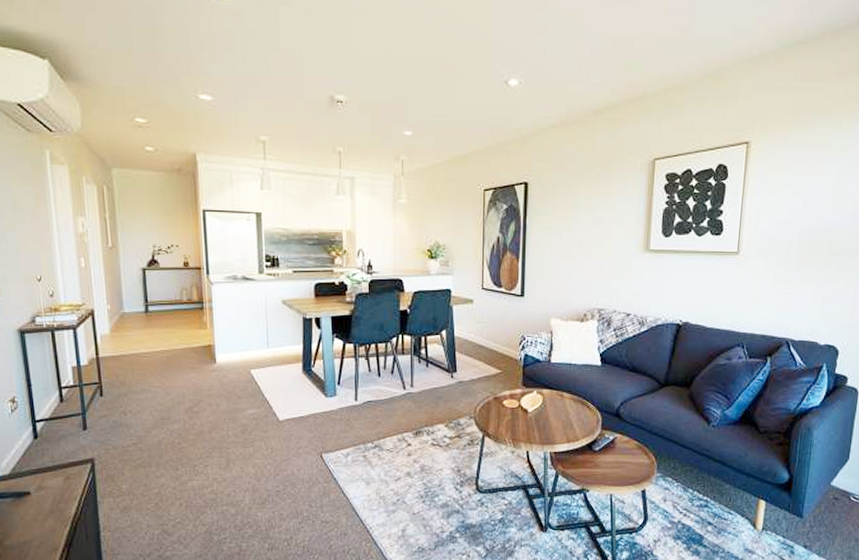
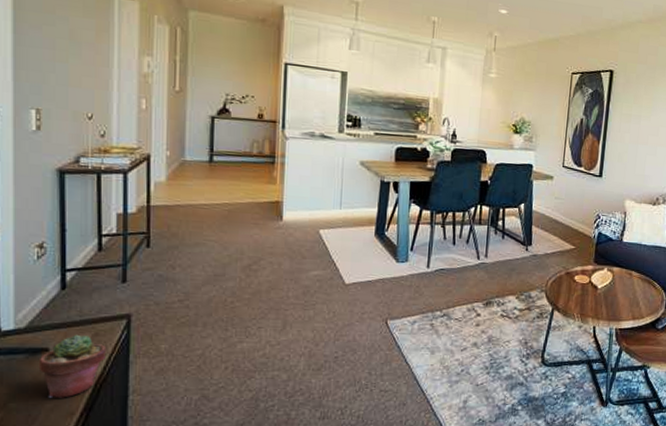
potted succulent: none [24,478,78,536] -> present [38,334,107,398]

